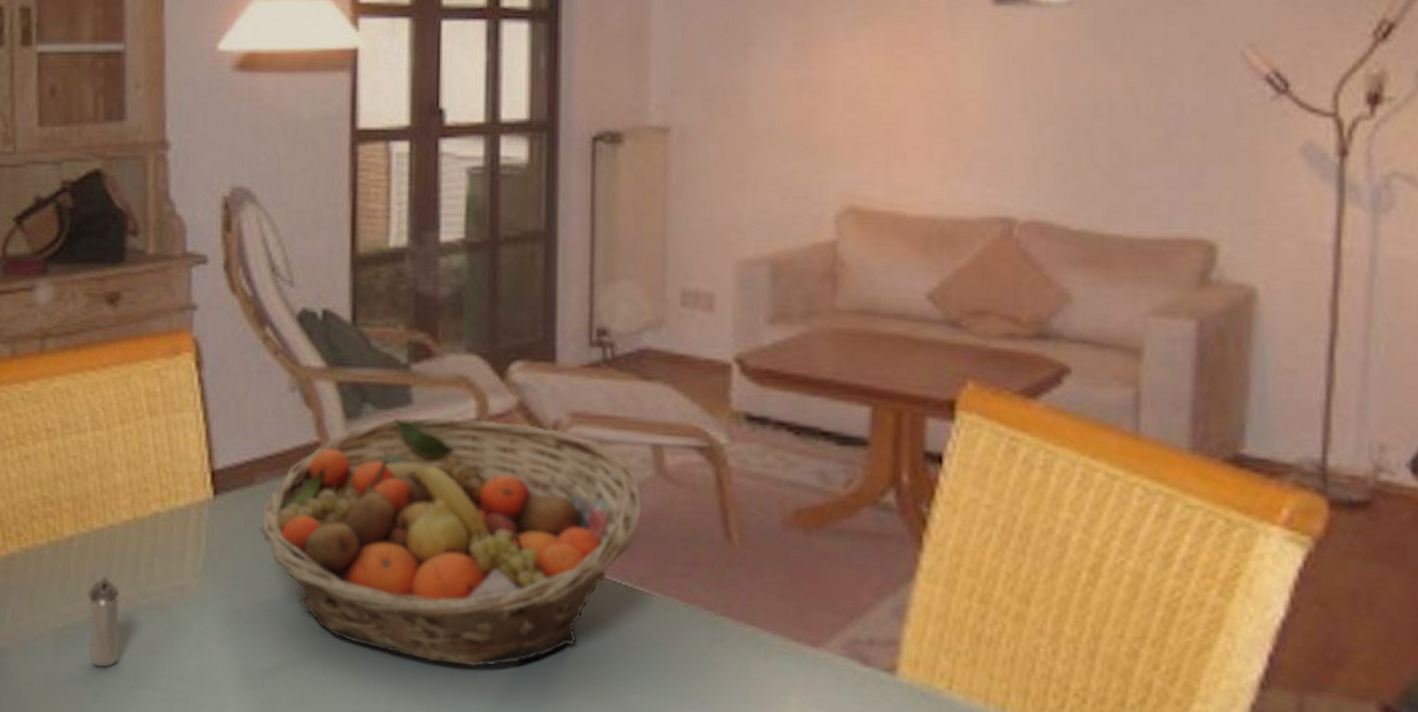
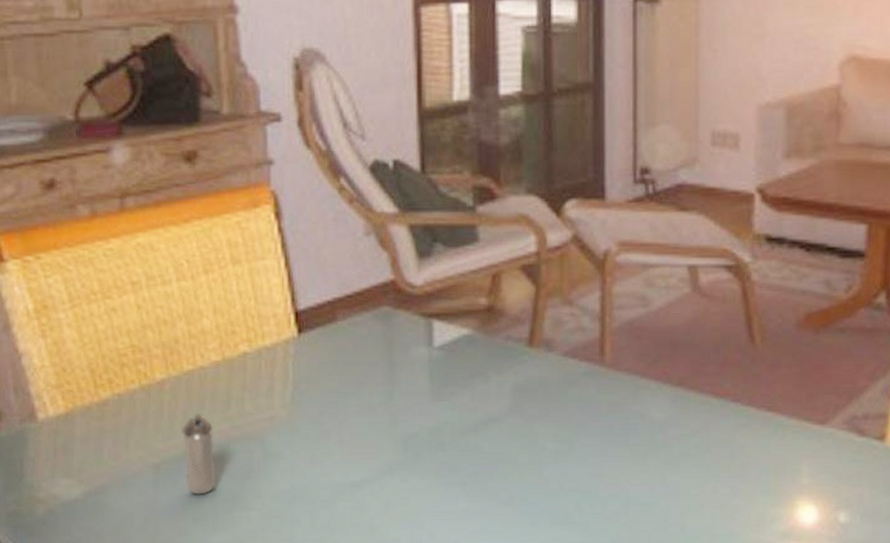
fruit basket: present [260,416,643,667] -> none [343,252,681,465]

